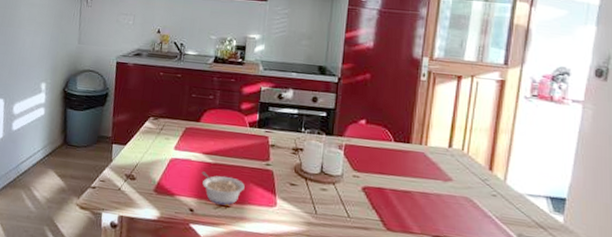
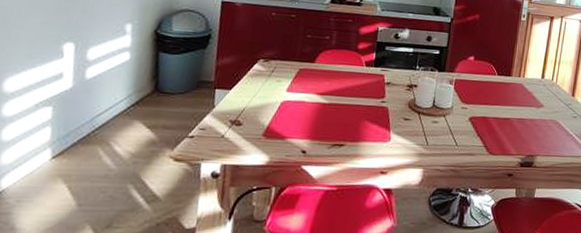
legume: present [201,171,245,206] -> none [315,112,360,144]

